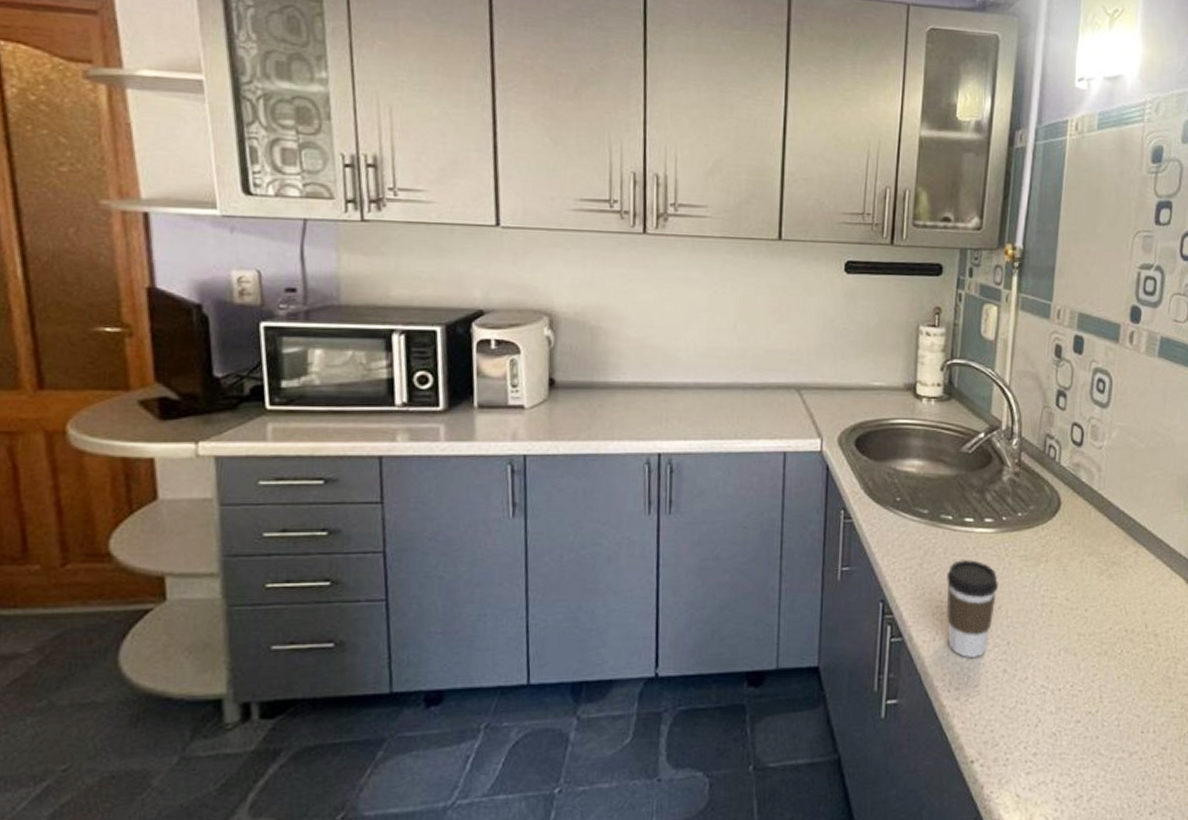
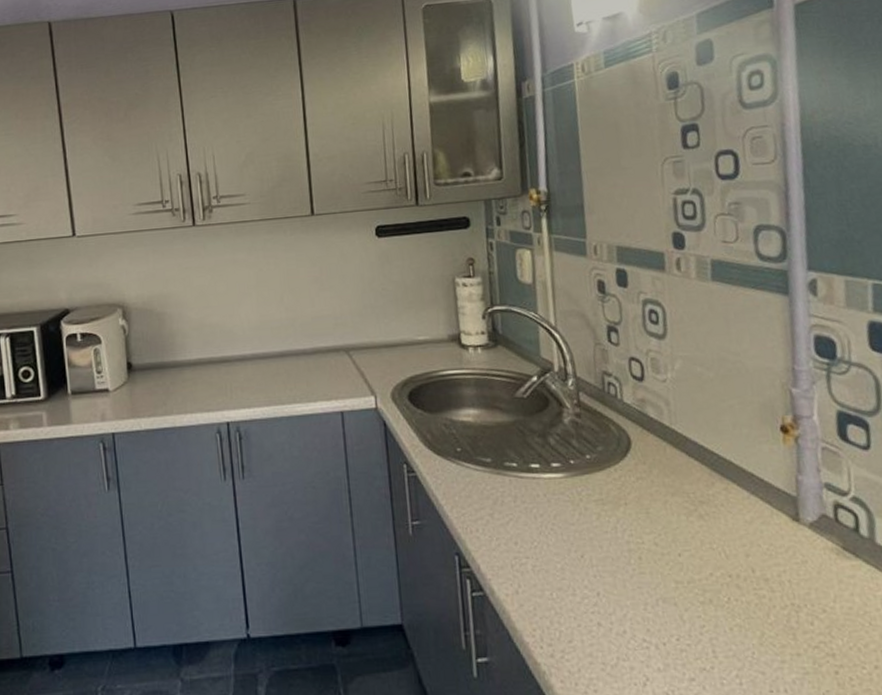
coffee cup: present [946,560,998,657] -> none [519,507,577,611]

